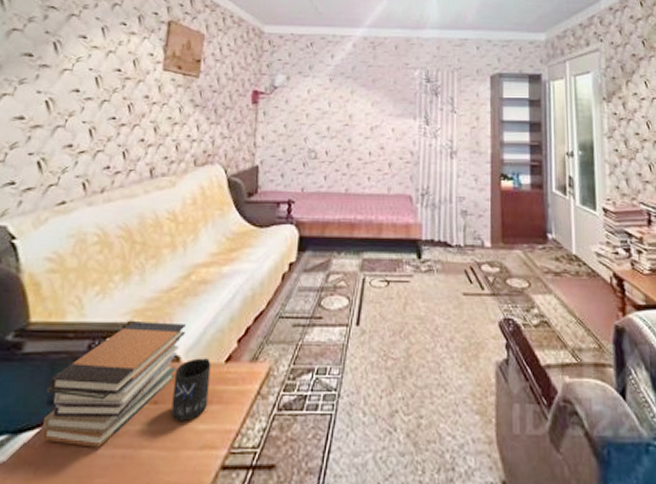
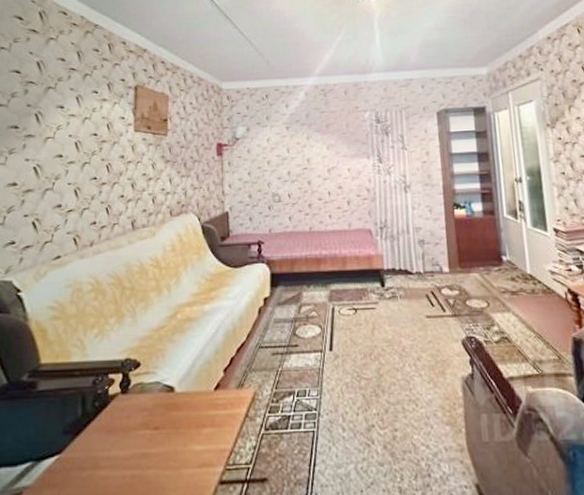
book stack: present [41,321,186,448] -> none [61,357,178,470]
mug: present [171,358,211,421] -> none [171,387,202,443]

